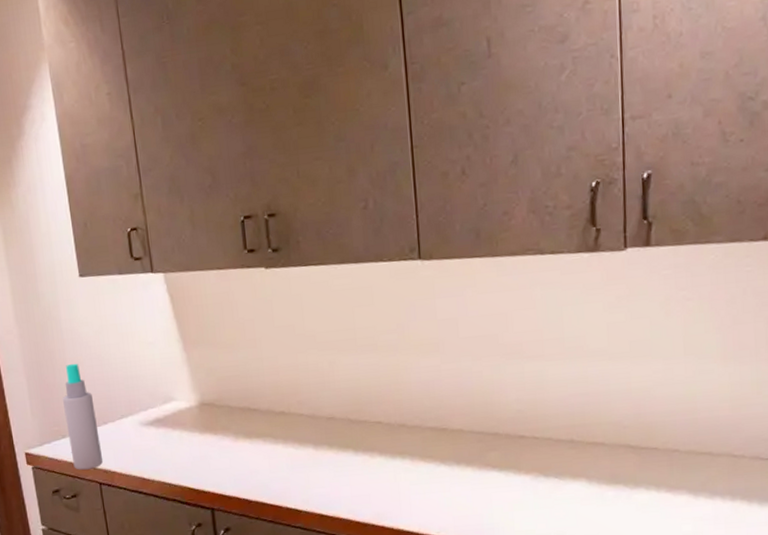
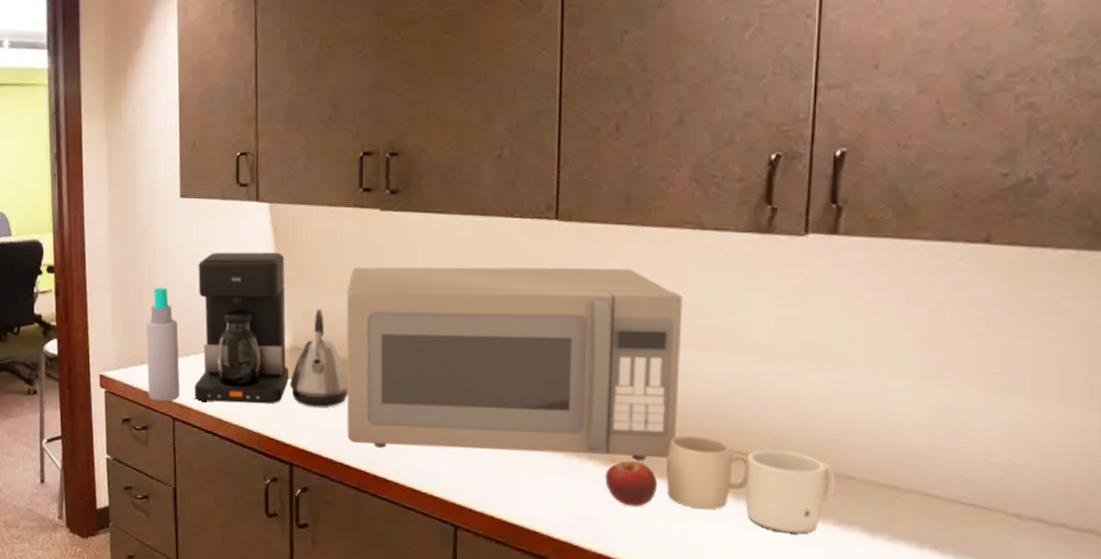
coffee maker: none [104,318,201,464] -> present [194,252,289,404]
kettle: none [202,365,256,455] -> present [290,309,349,407]
microwave: none [243,295,537,483] -> present [346,267,683,461]
fruit: none [481,461,526,501] -> present [605,460,658,507]
mug: none [530,433,597,495] -> present [666,436,748,509]
mug: none [594,435,665,505] -> present [745,449,836,534]

